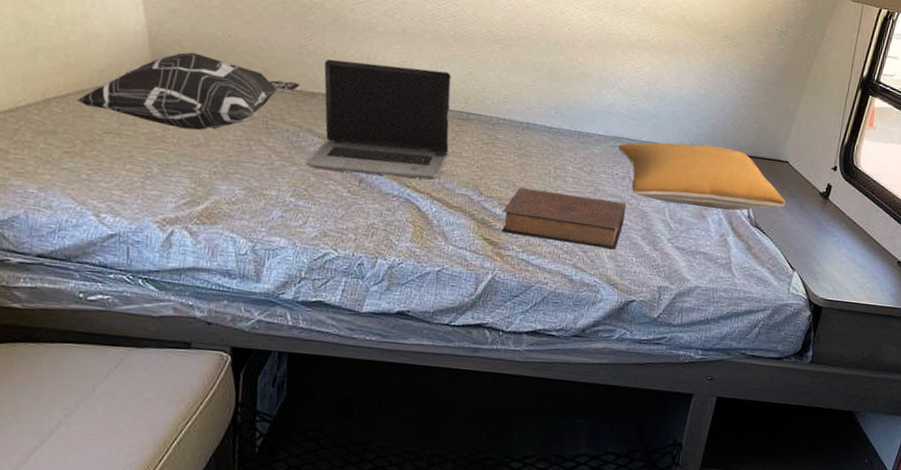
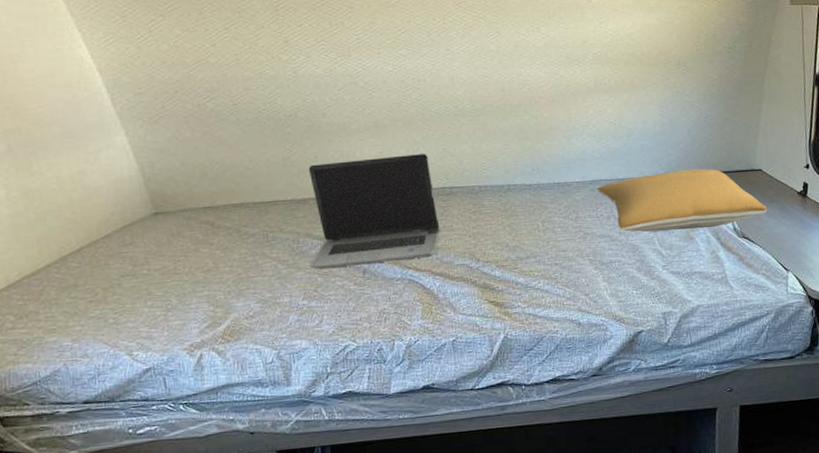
decorative pillow: present [76,52,301,130] -> none [90,185,291,258]
book: present [502,187,627,250] -> none [502,240,618,292]

